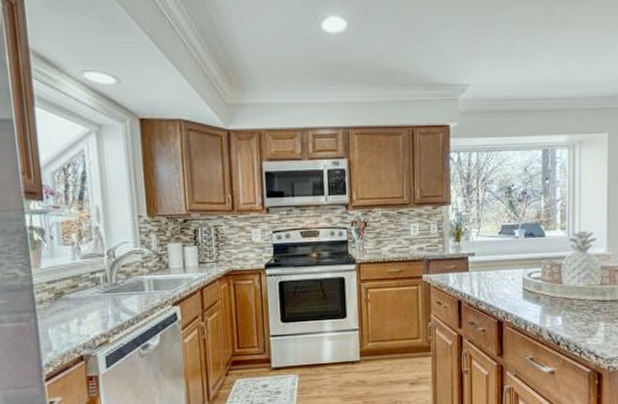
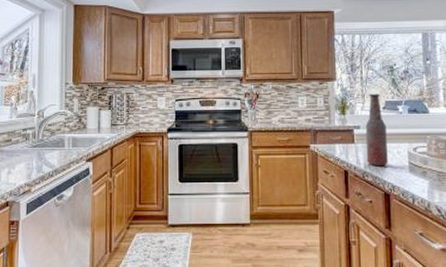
bottle: none [480,217,502,295] -> present [365,93,388,167]

